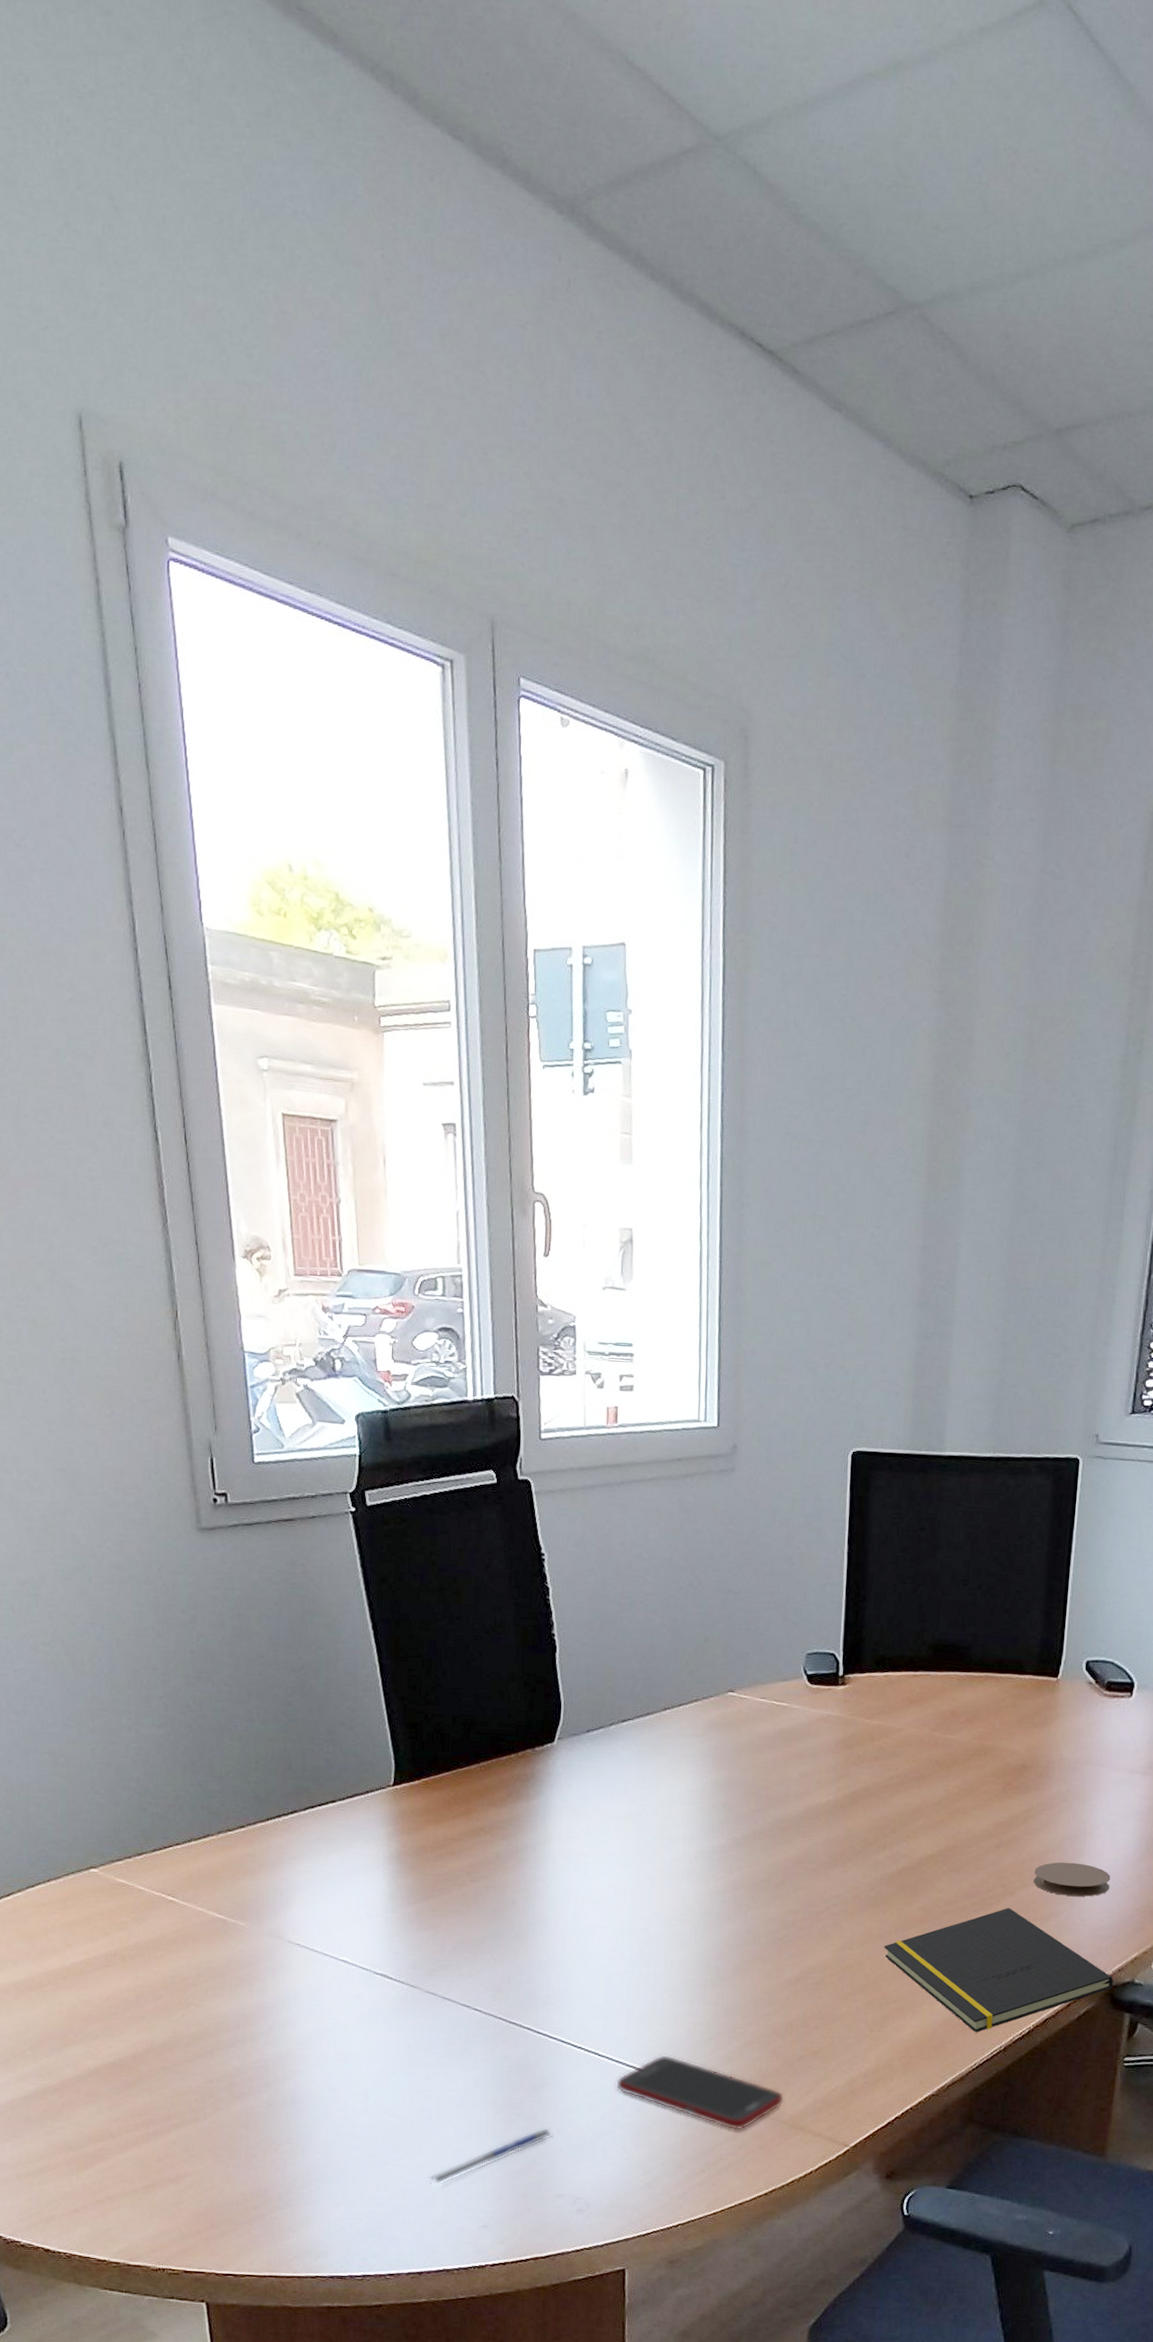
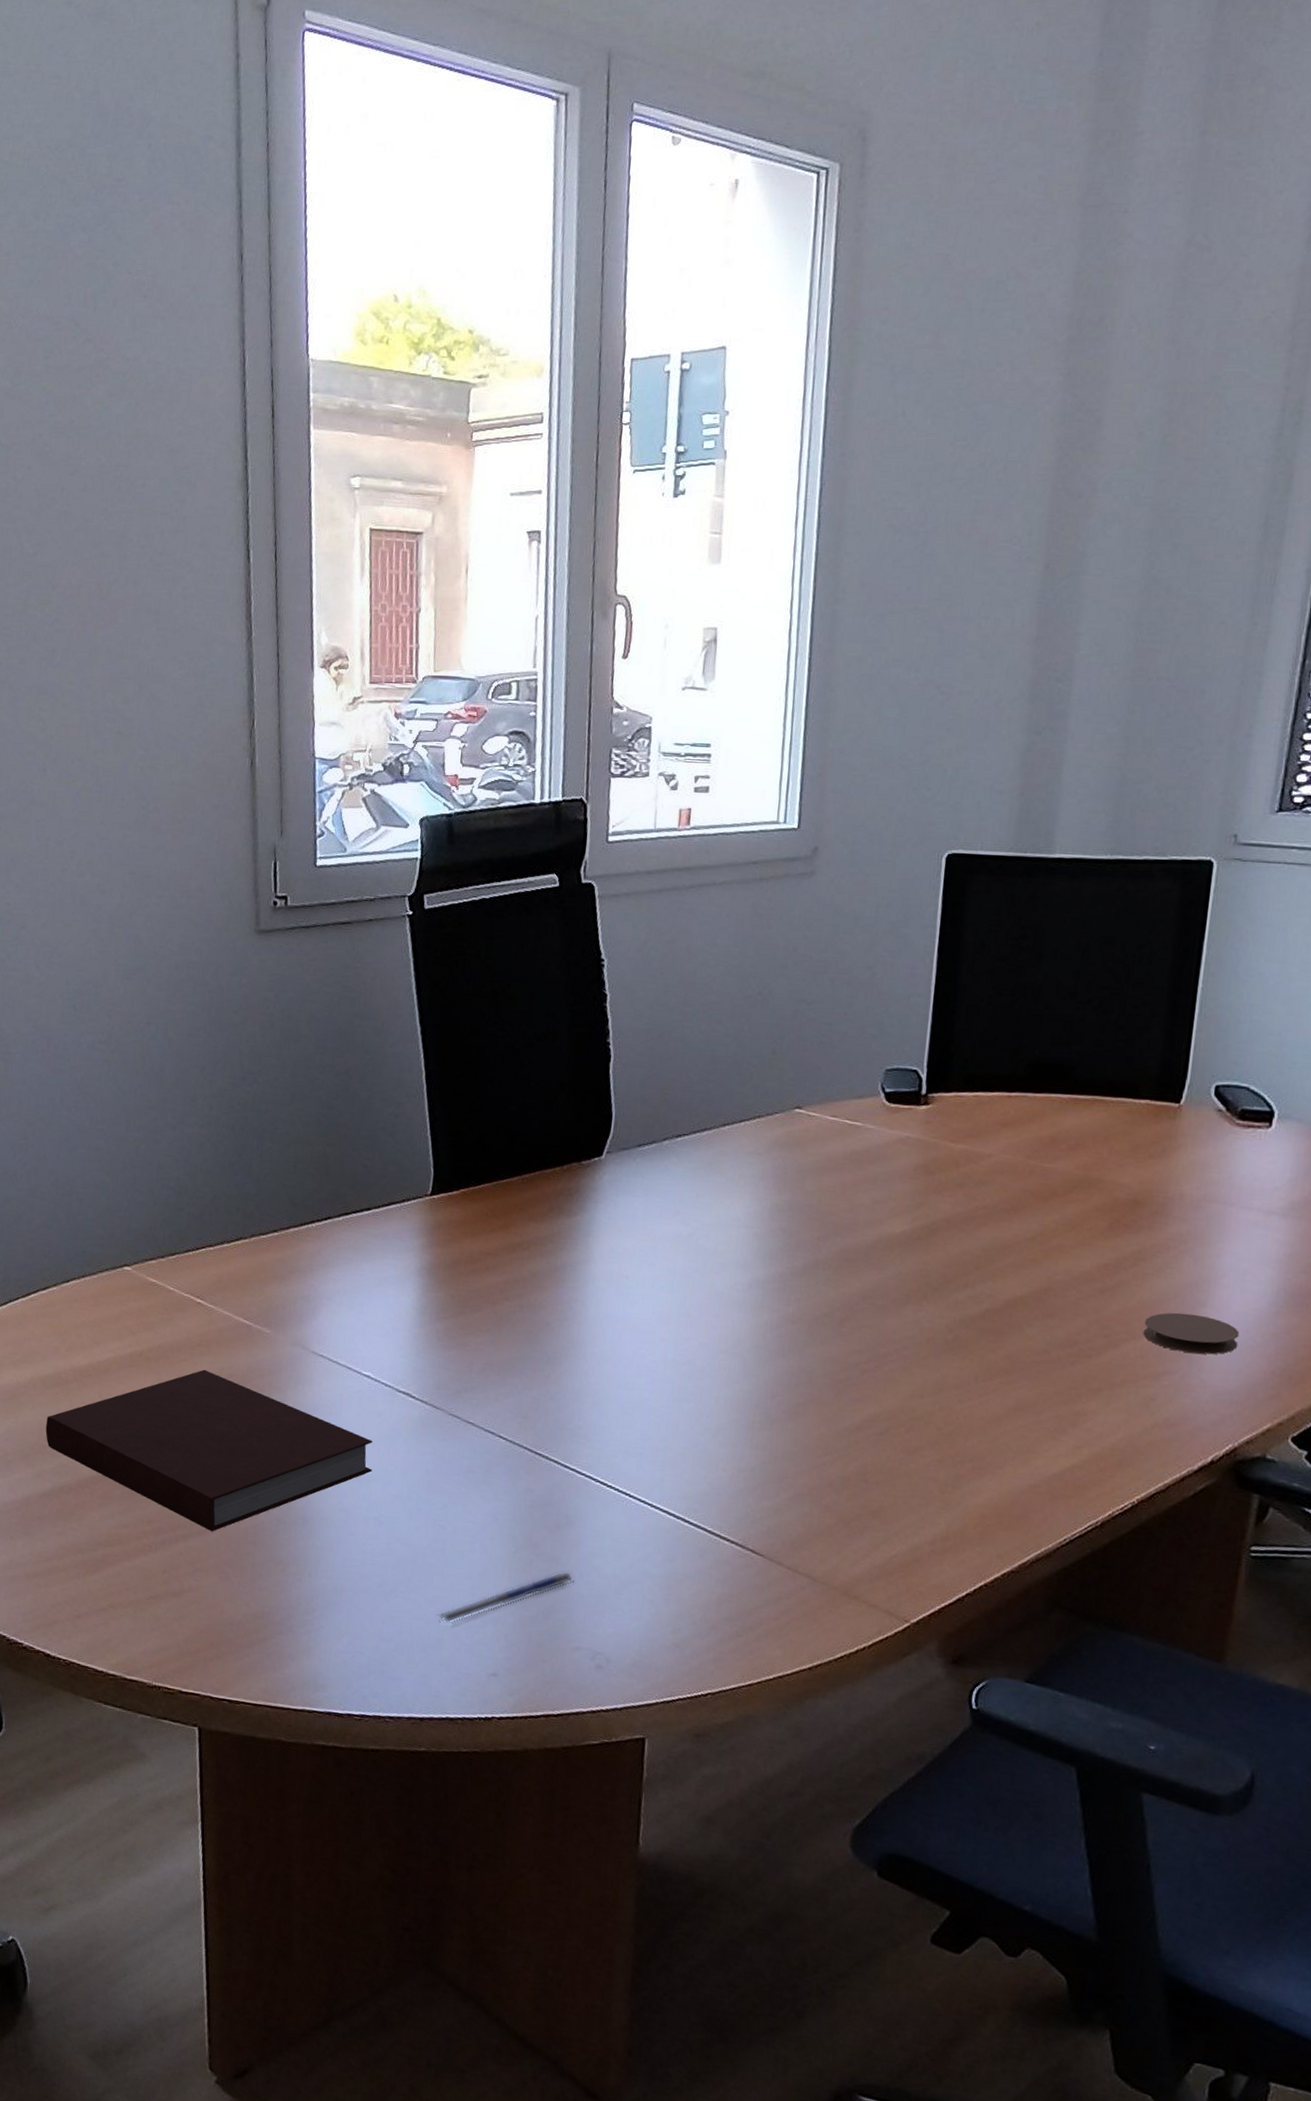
notebook: none [24,1965,357,2119] -> present [45,1369,373,1532]
cell phone: present [615,2054,785,2130] -> none [646,1500,837,1593]
notepad: present [884,1908,1113,2033] -> none [961,1362,1240,1504]

